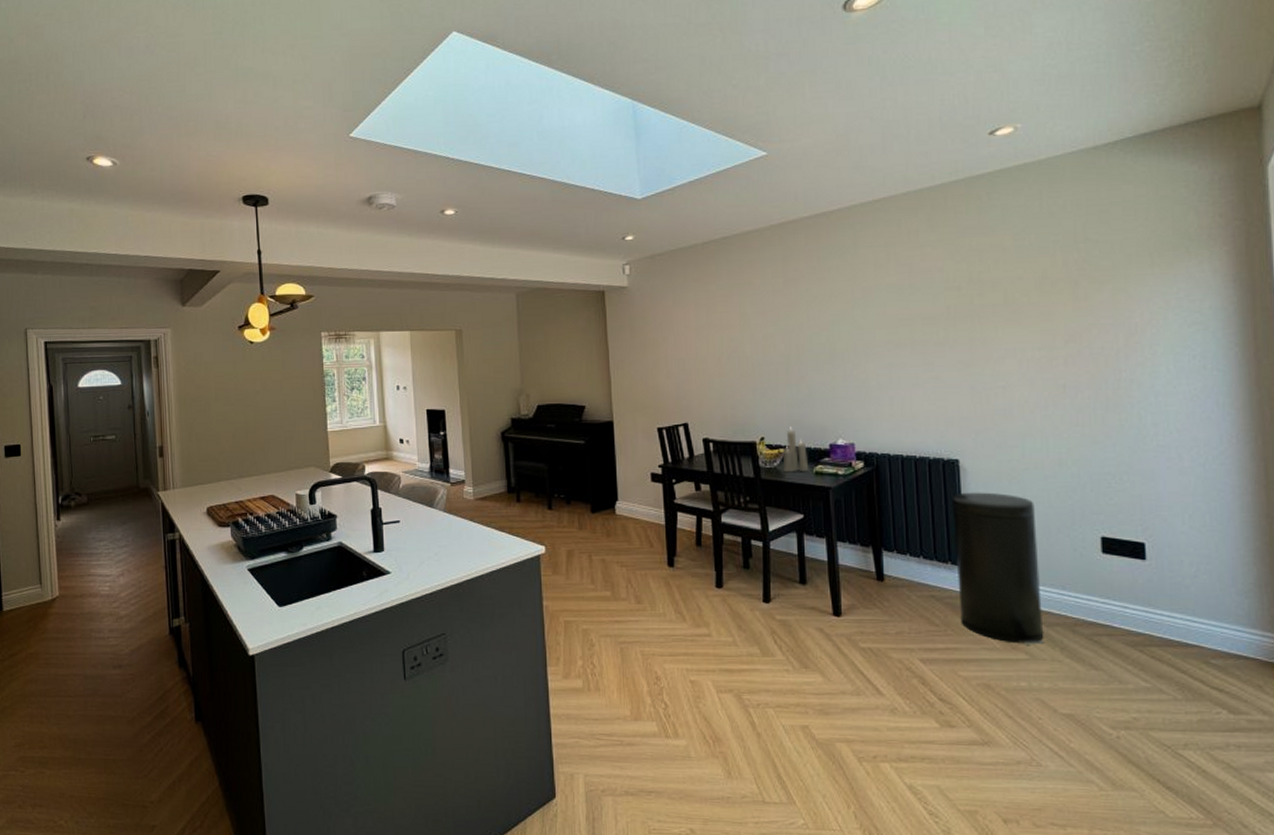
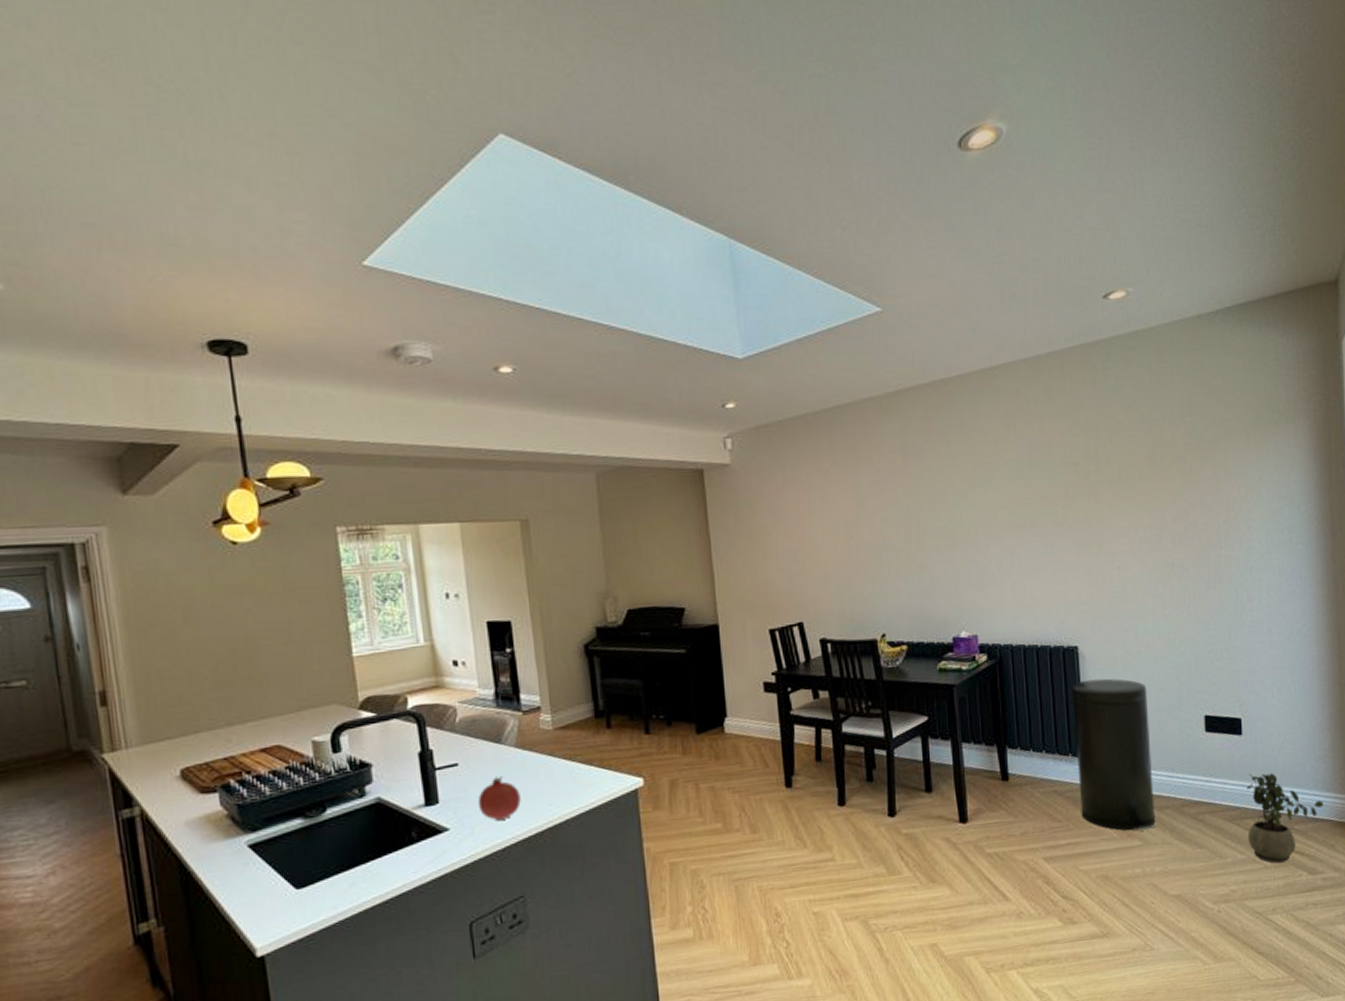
fruit: none [413,533,446,569] -> present [477,775,521,820]
candle: present [783,426,809,473] -> none [905,620,933,672]
potted plant: none [1151,599,1248,696] -> present [1247,773,1323,863]

